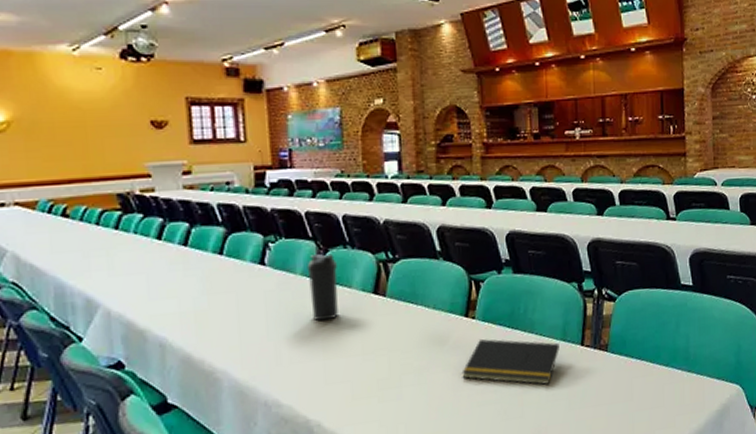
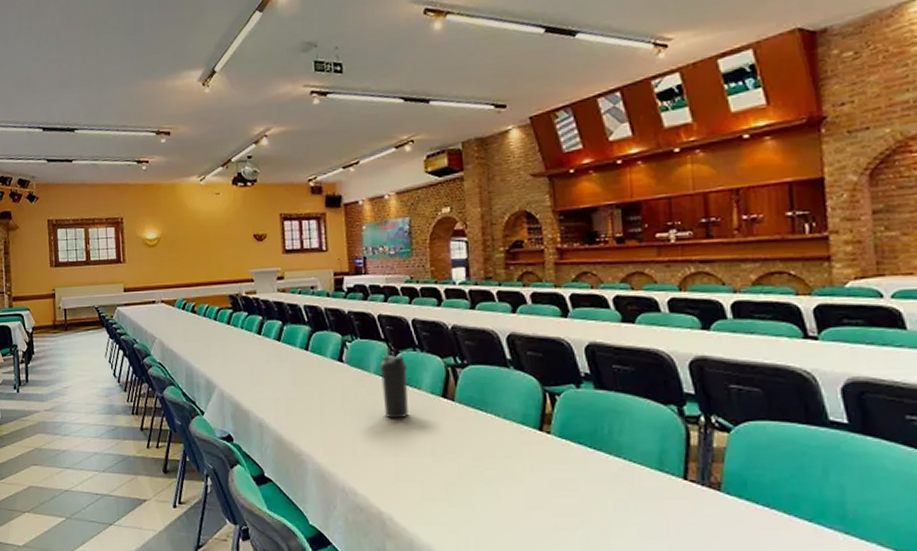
notepad: present [462,338,560,385] -> none [536,456,655,518]

